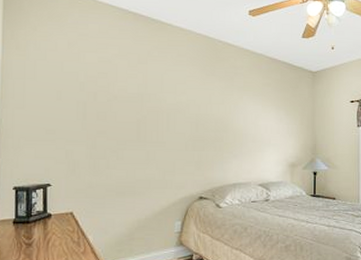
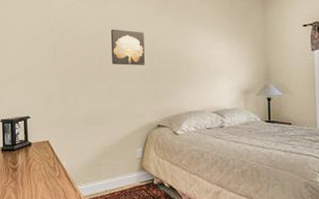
wall art: none [151,91,188,132] -> present [110,29,145,66]

